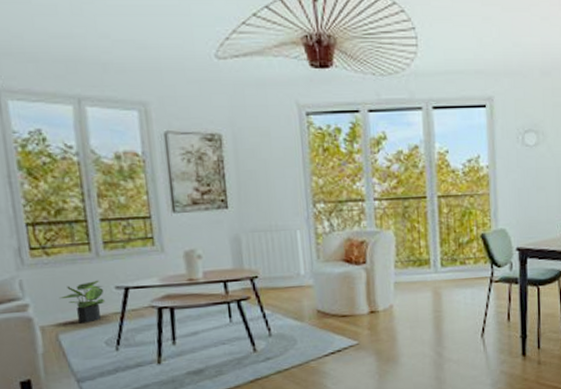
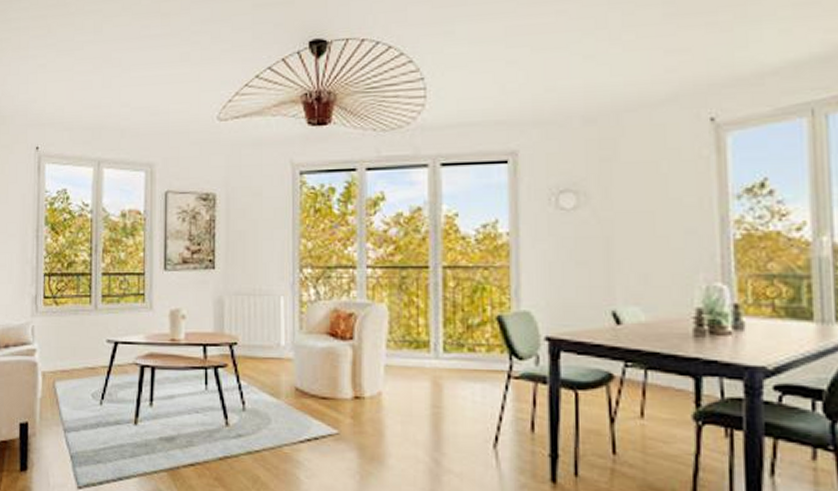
potted plant: present [59,280,106,324] -> none [60,332,97,373]

